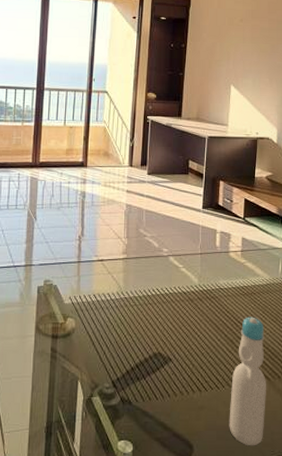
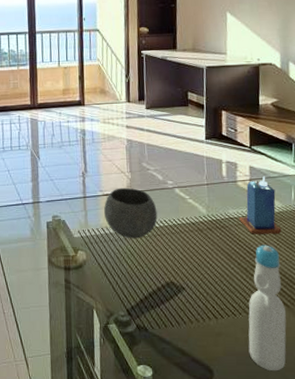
bowl: none [98,253,150,307] -> present [104,187,158,239]
candle: none [229,248,268,306] -> present [239,176,282,234]

